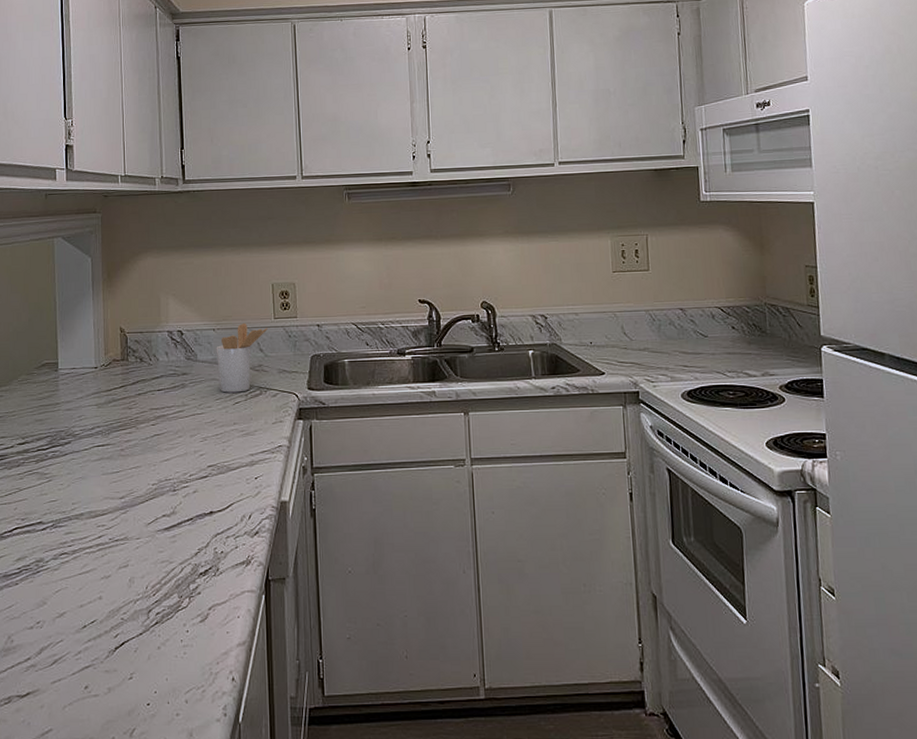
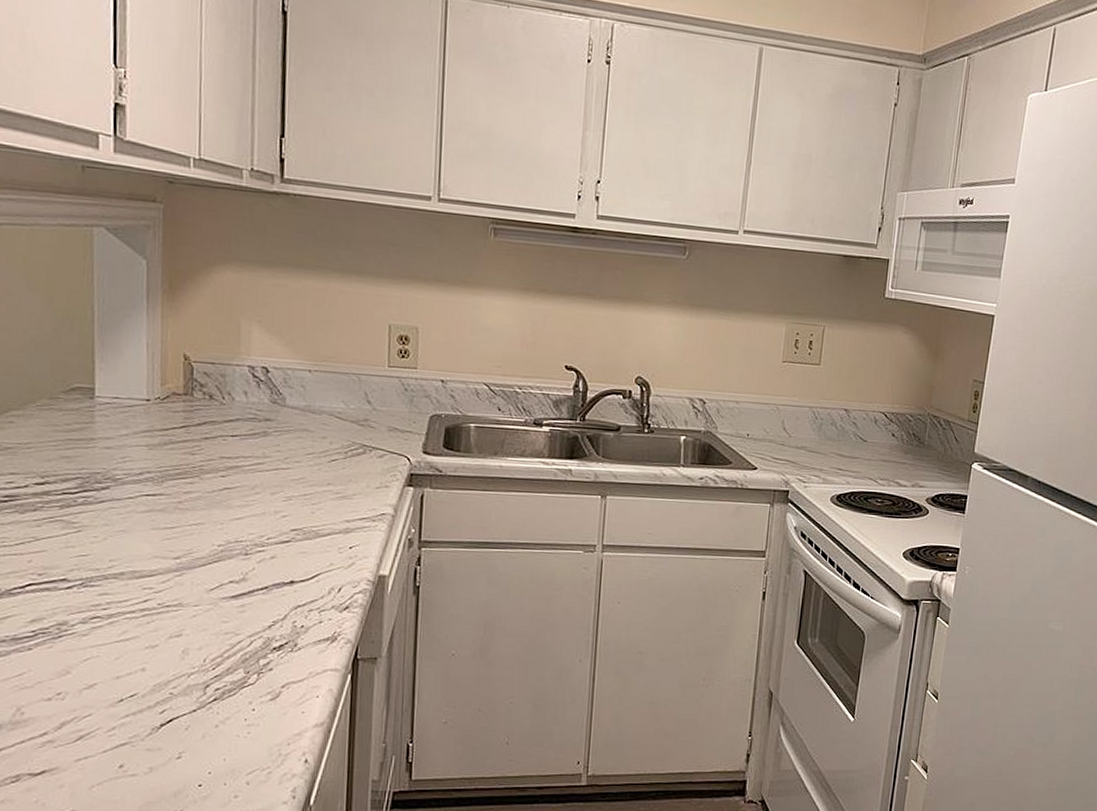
utensil holder: present [216,322,268,393] -> none [310,367,379,449]

